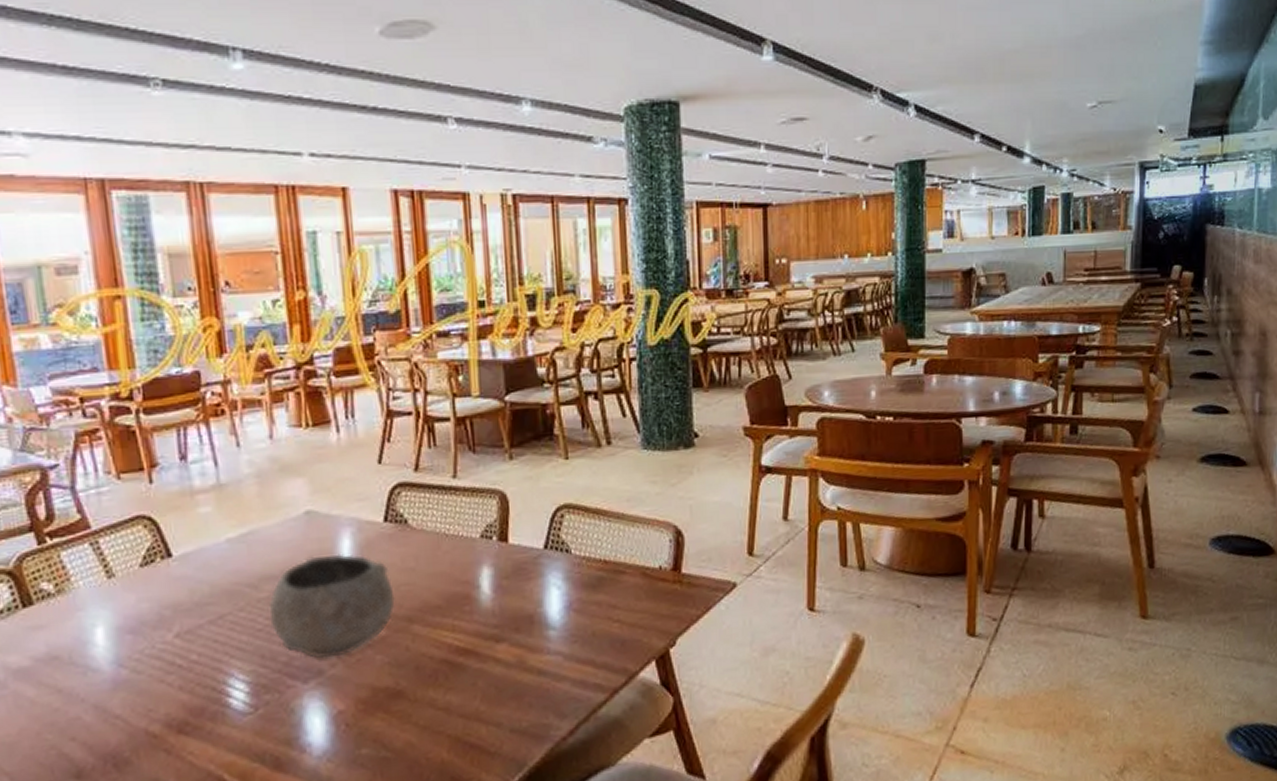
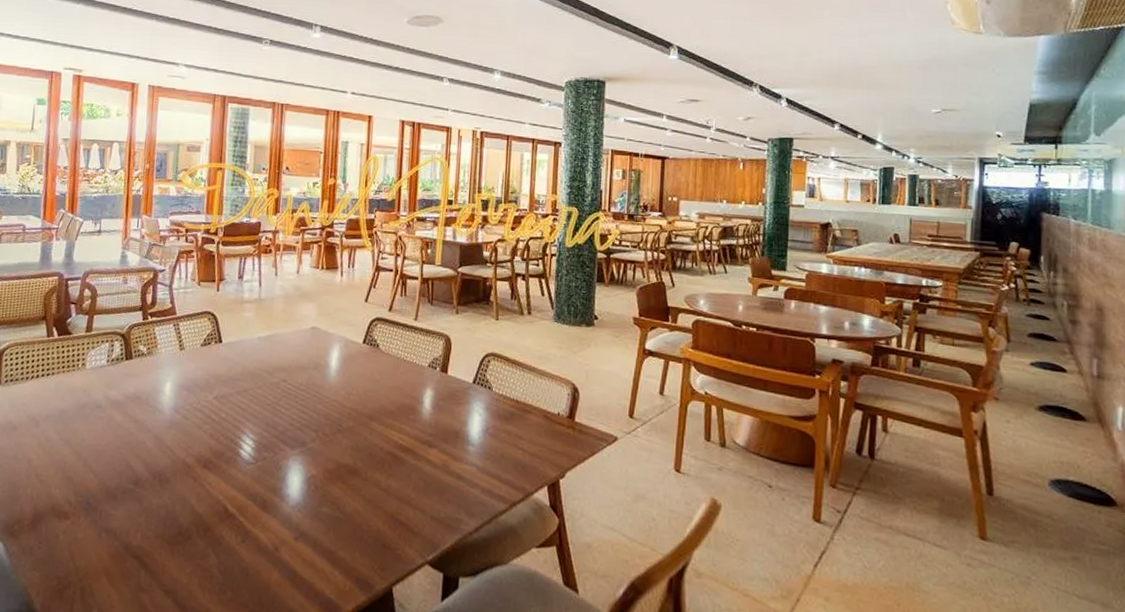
bowl: present [268,554,396,659] -> none [276,359,363,435]

